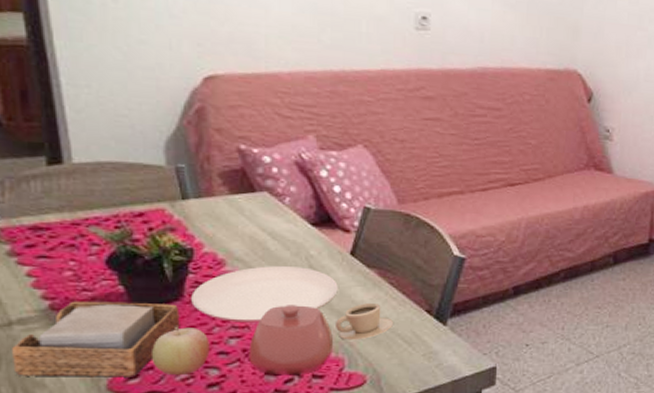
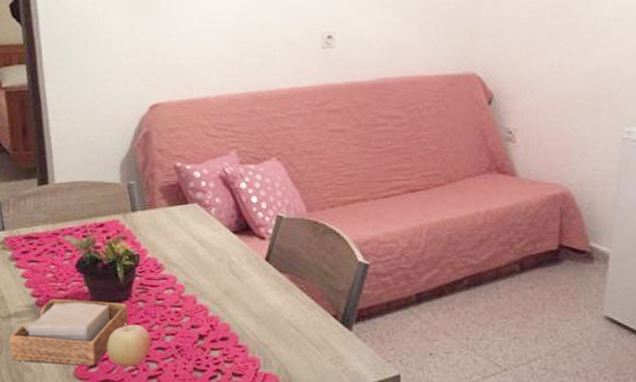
plate: present [191,266,338,324] -> none [137,270,255,323]
sugar bowl: present [249,305,334,376] -> none [181,306,251,373]
cup: present [336,302,394,340] -> none [253,306,304,342]

